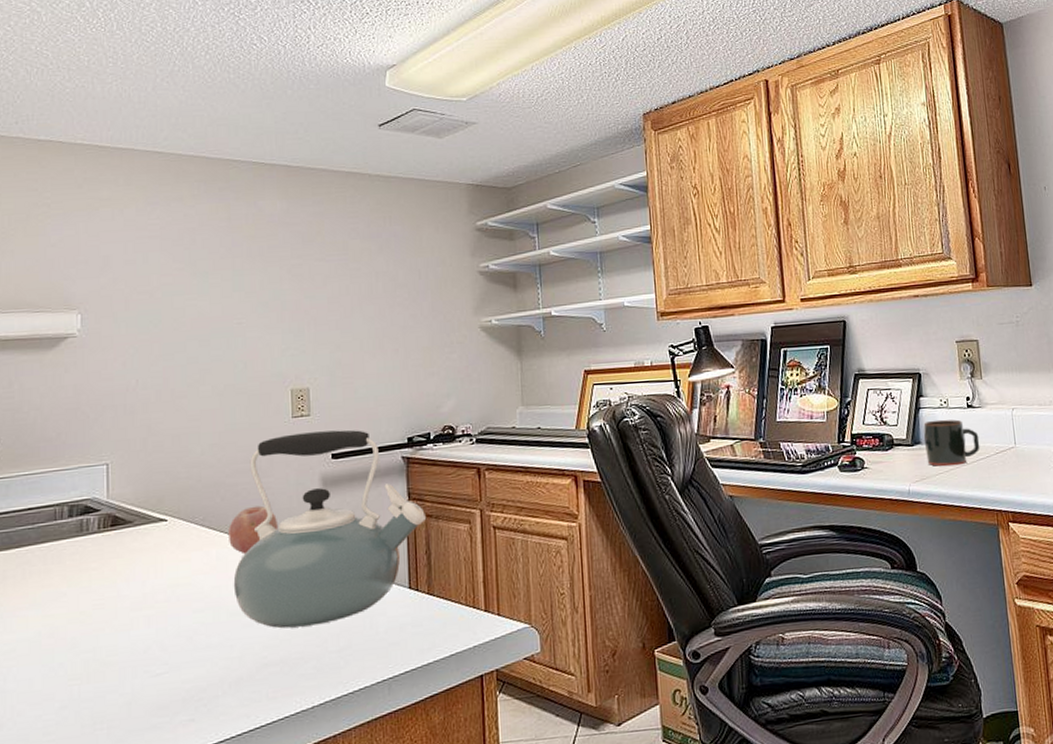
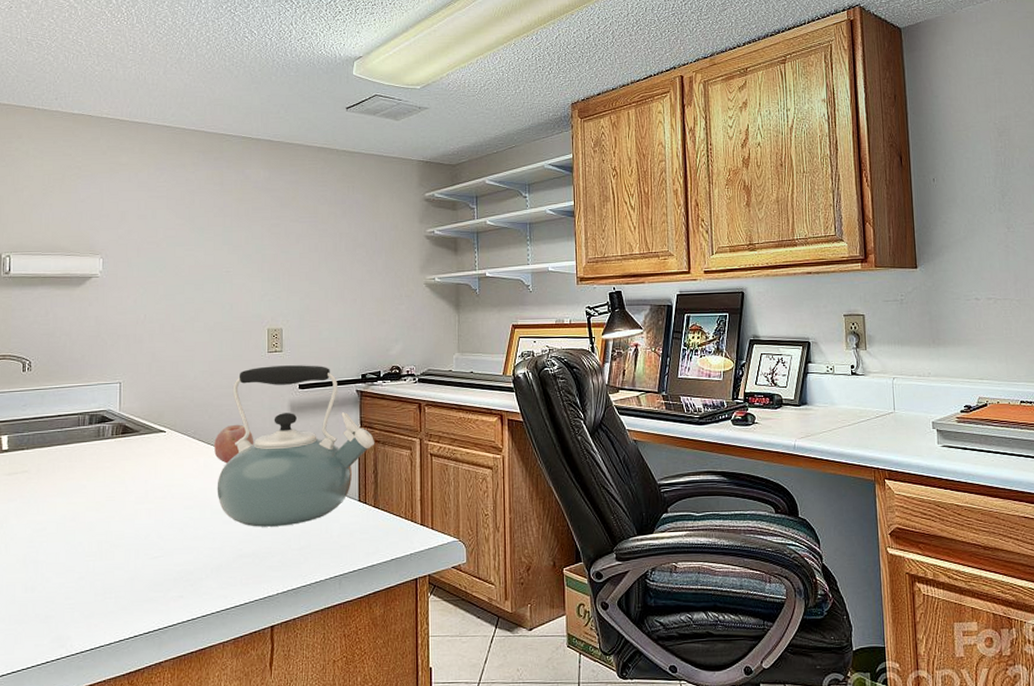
mug: present [923,419,980,467] -> none [810,384,862,426]

